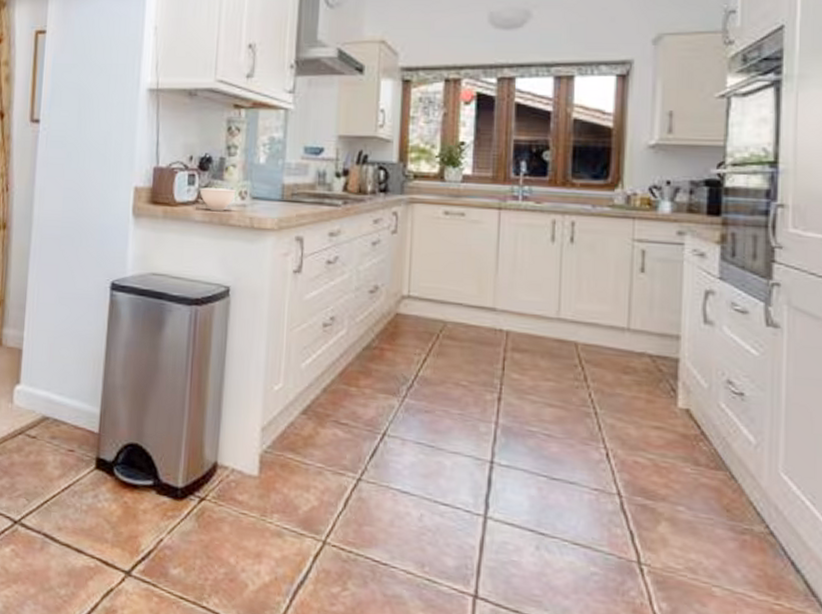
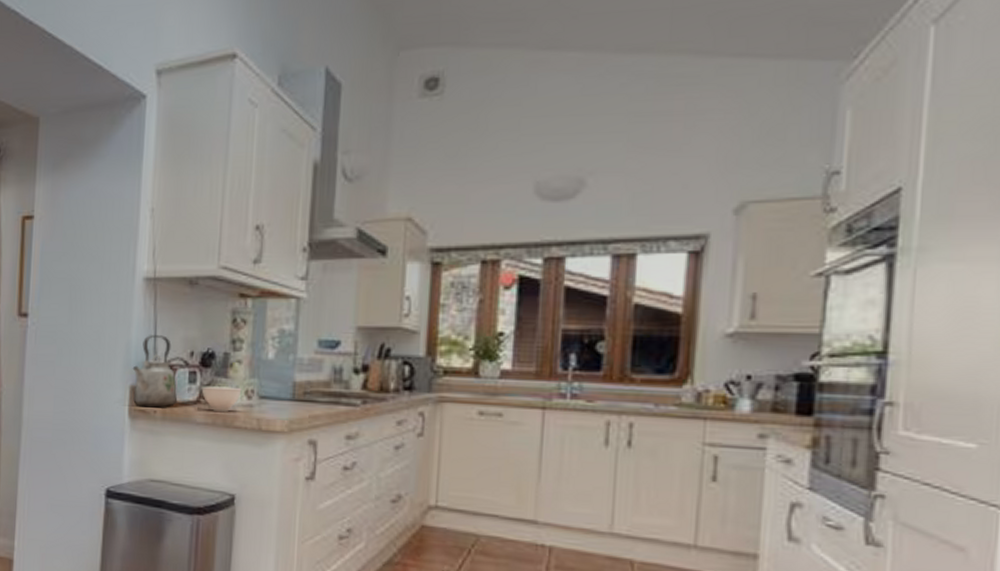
kettle: none [136,141,177,208] -> present [132,335,177,408]

